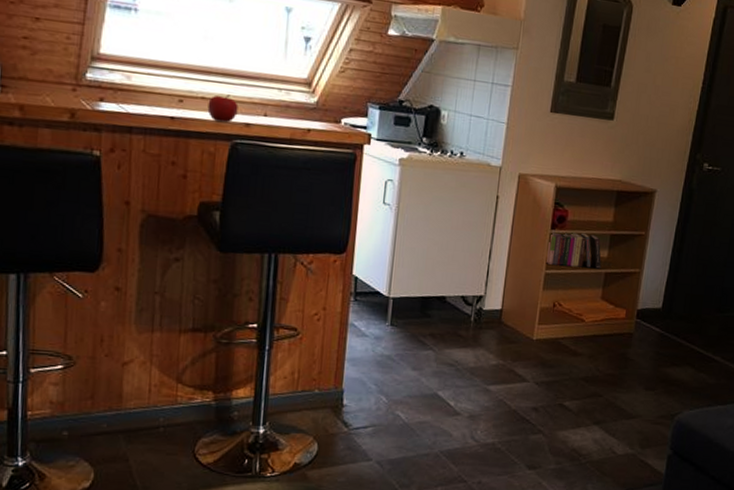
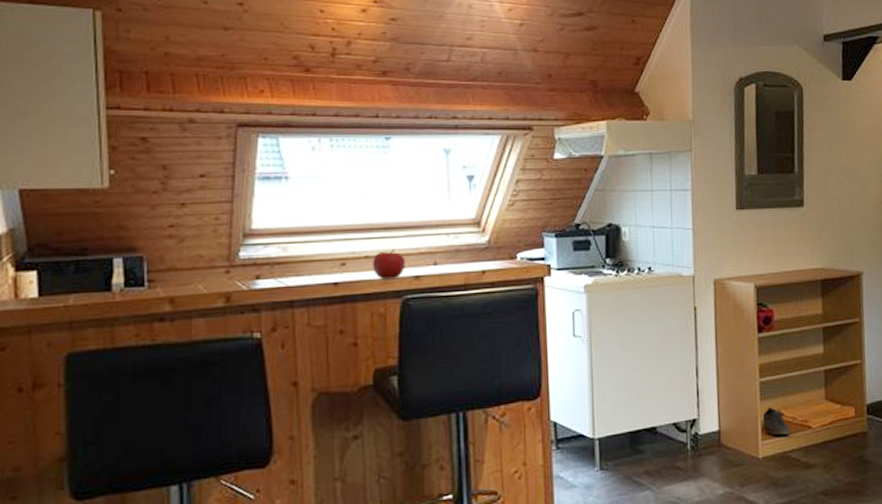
shoe: none [541,297,566,324] -> present [762,407,791,436]
books: present [544,231,602,269] -> none [757,330,819,372]

